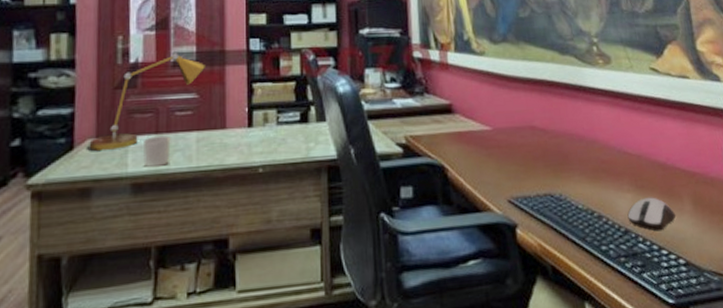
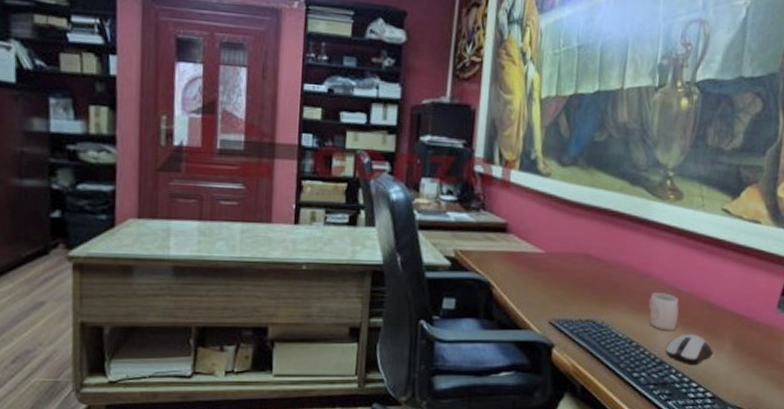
desk lamp: present [86,53,207,151] -> none [127,140,255,232]
mug: present [143,135,171,168] -> none [186,222,215,254]
mug: none [600,157,634,197] -> present [648,293,680,331]

